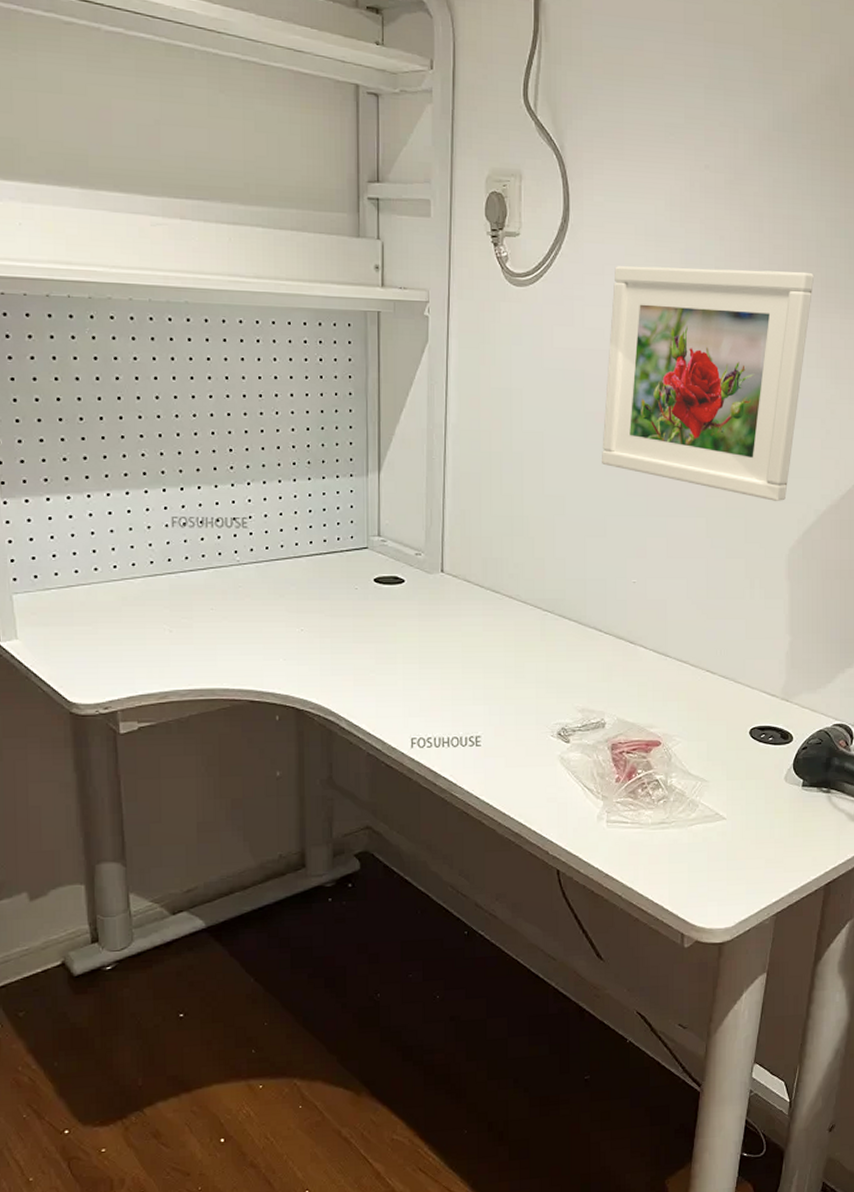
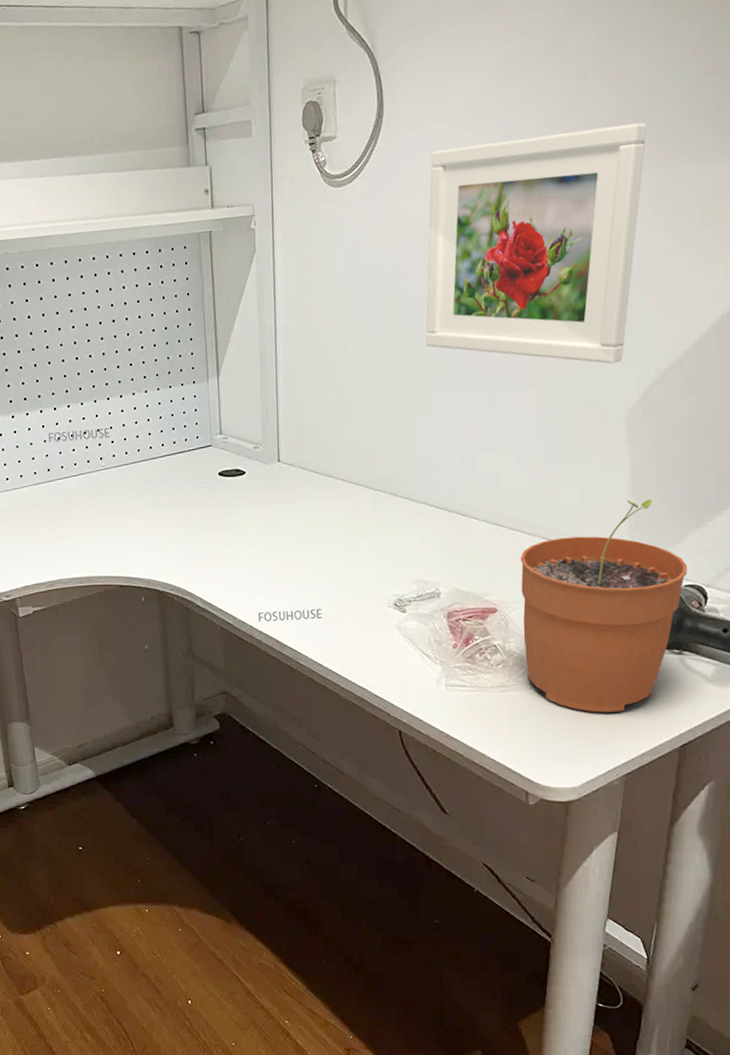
plant pot: none [685,637,837,851] -> present [520,499,688,713]

